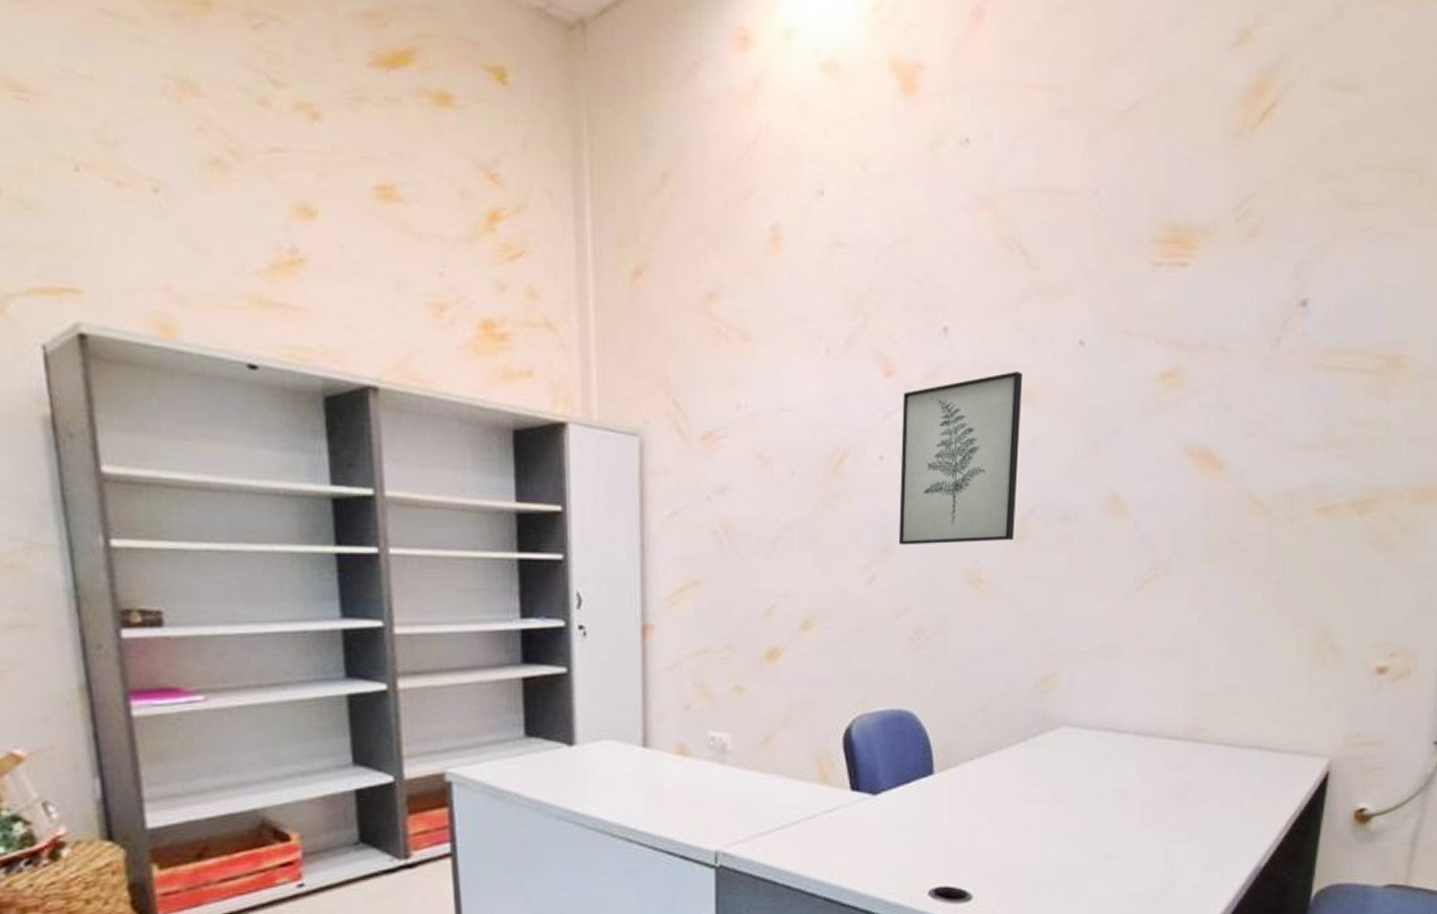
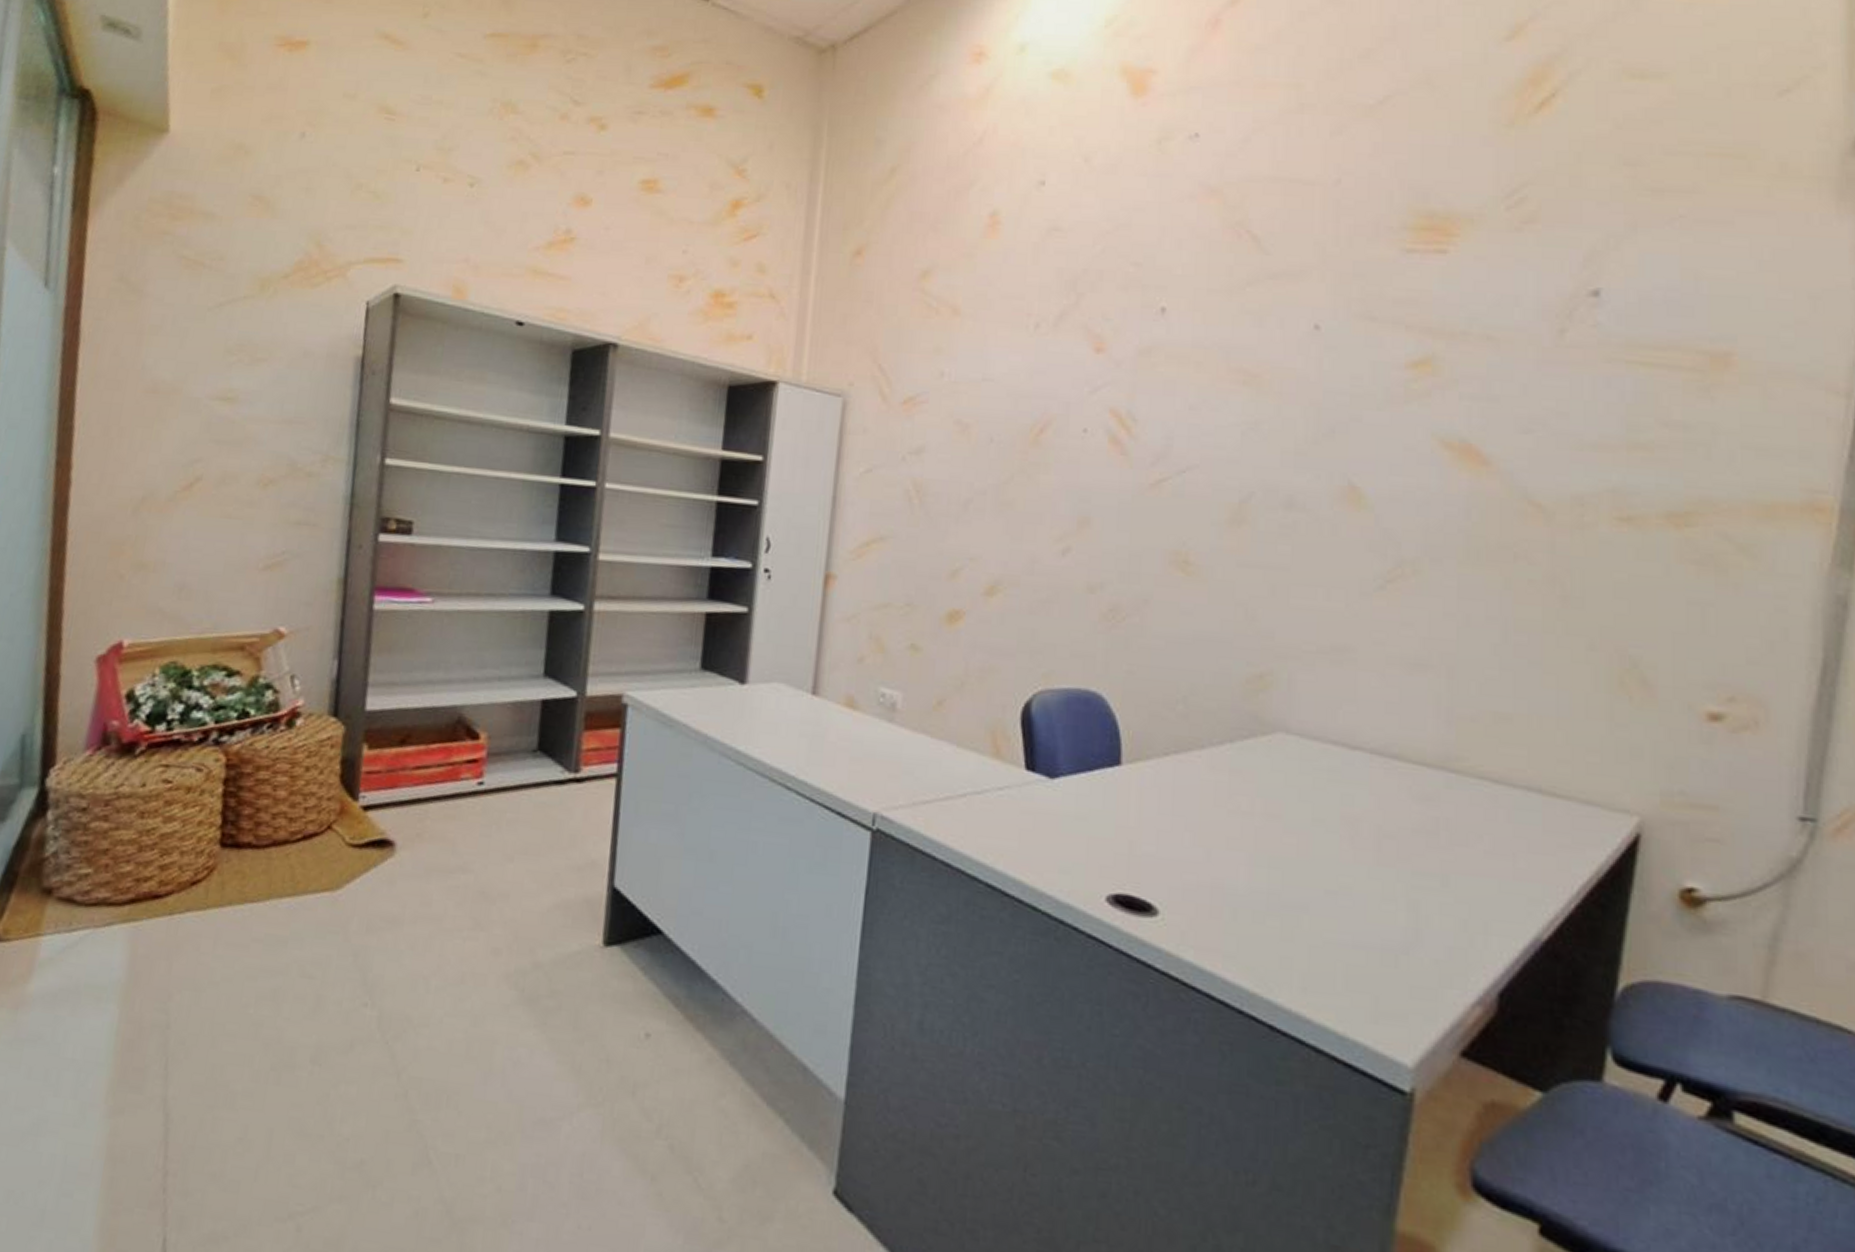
wall art: present [898,370,1023,545] -> none [1097,352,1247,524]

